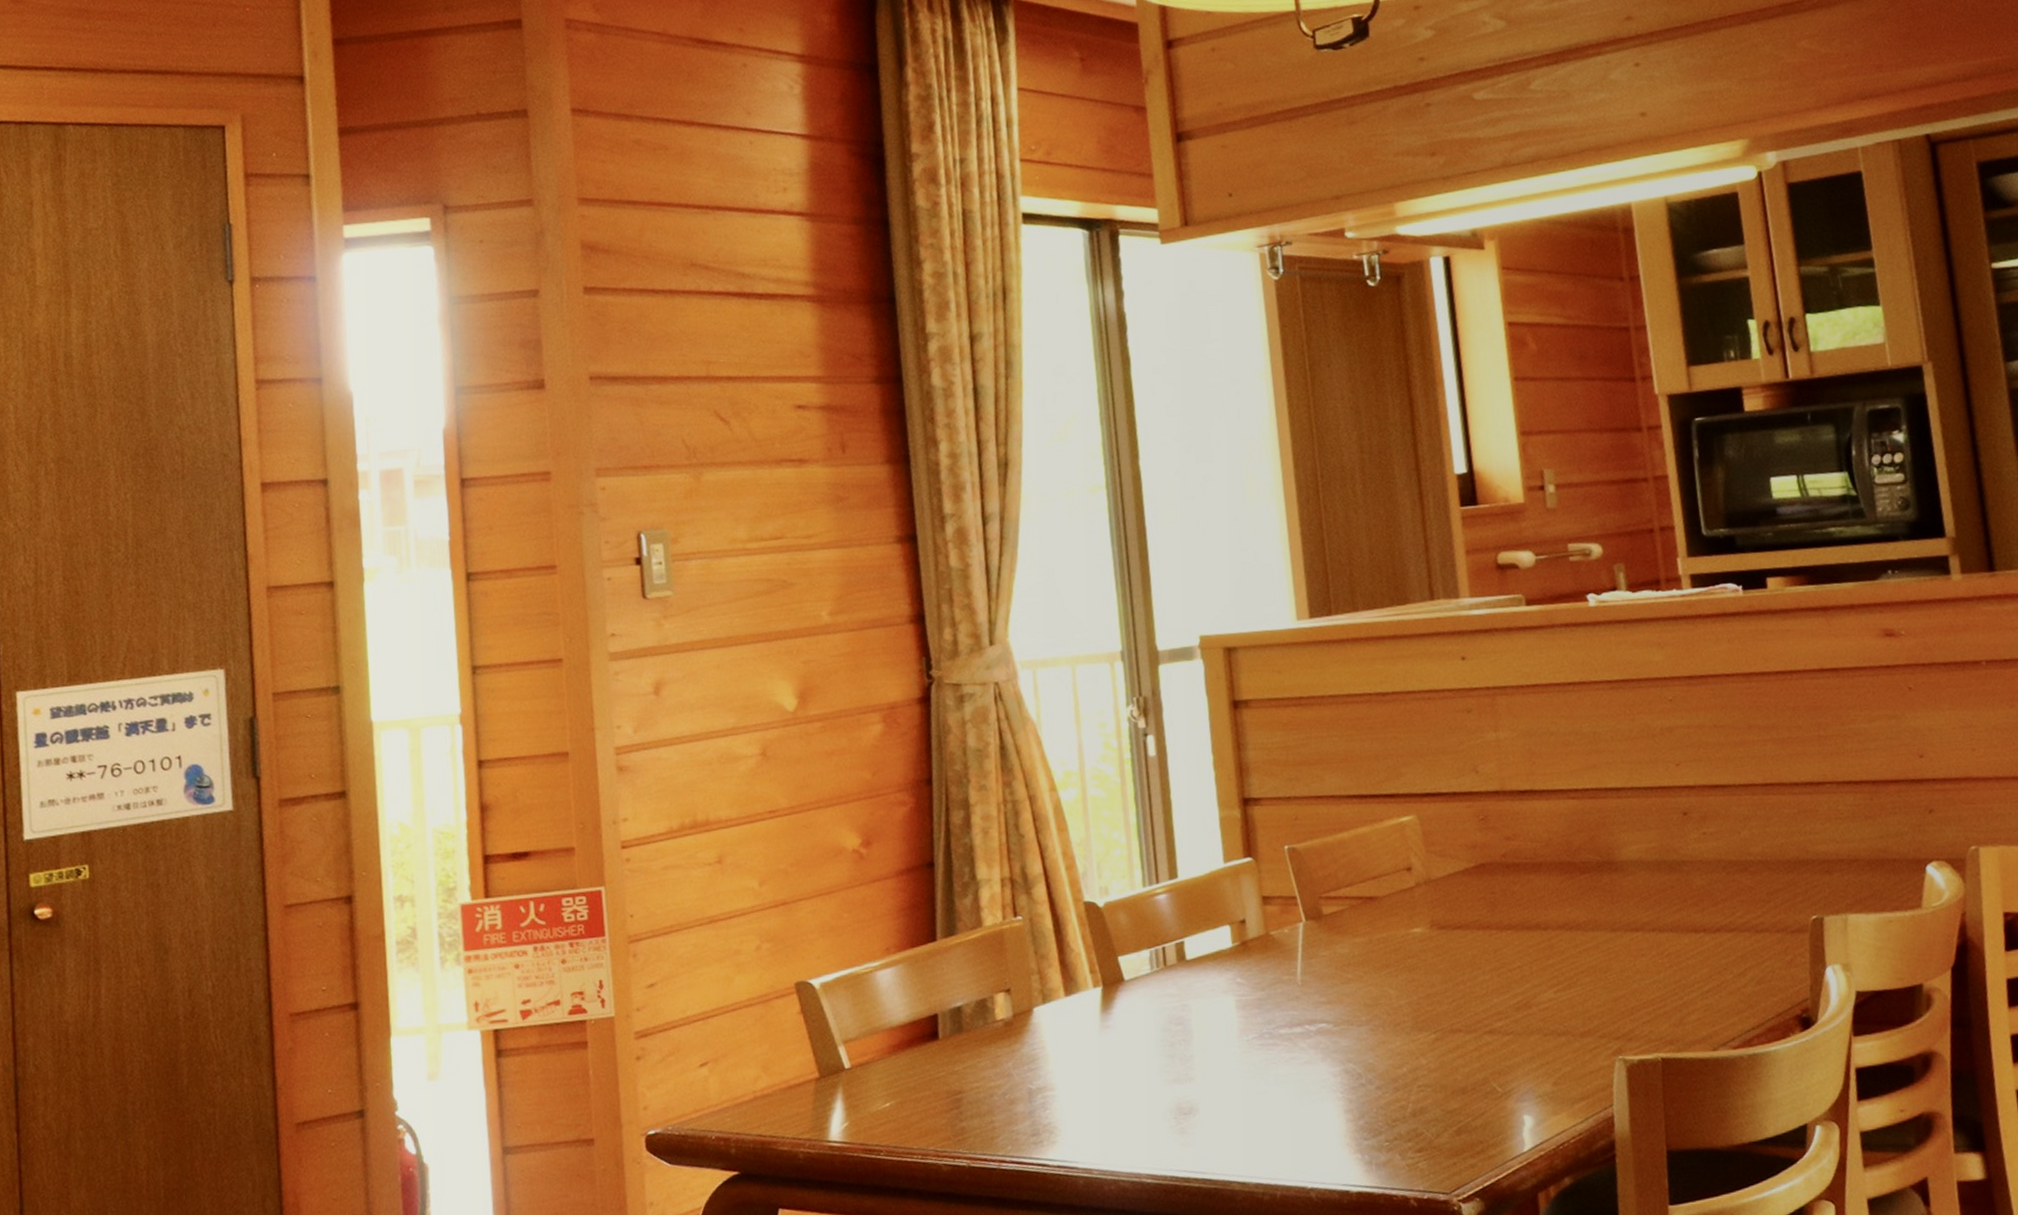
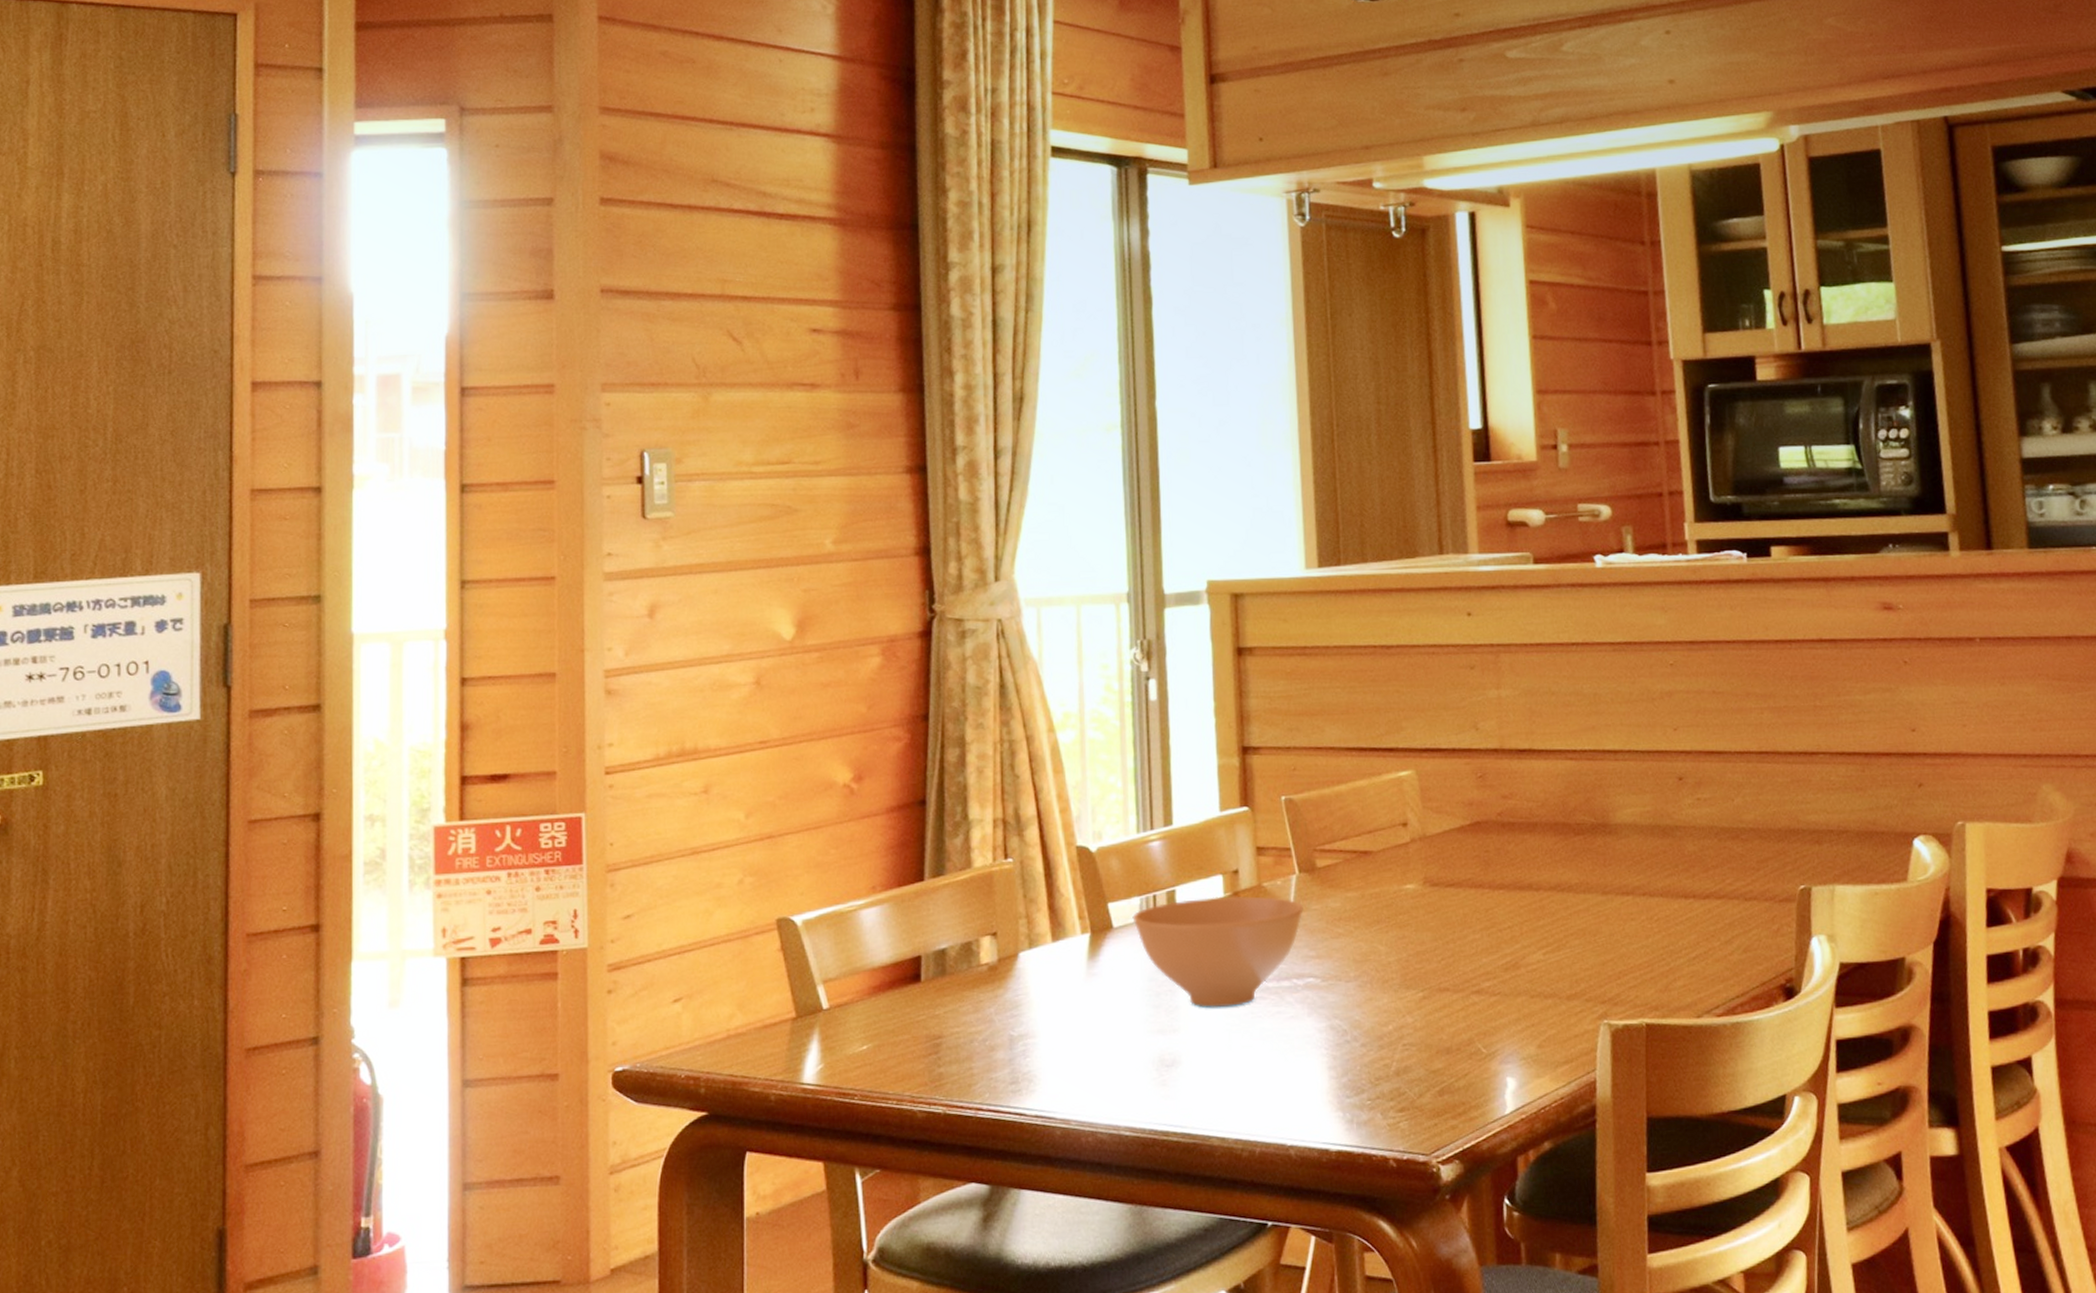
bowl: none [1143,944,1312,1056] -> present [1132,896,1304,1008]

